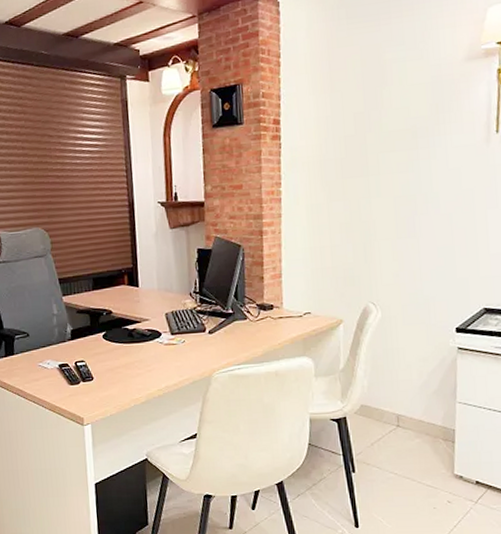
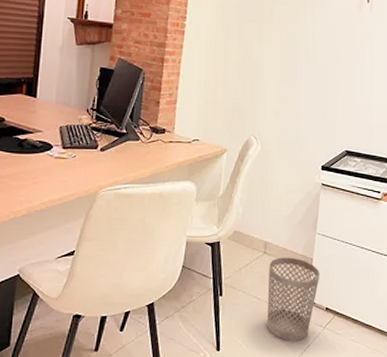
wastebasket: none [404,429,466,517] -> present [267,257,321,341]

